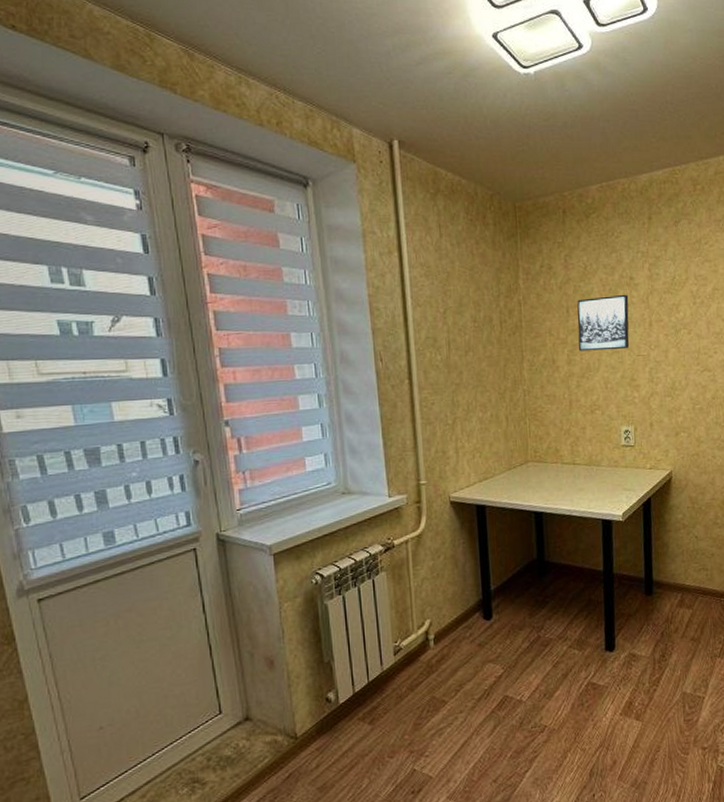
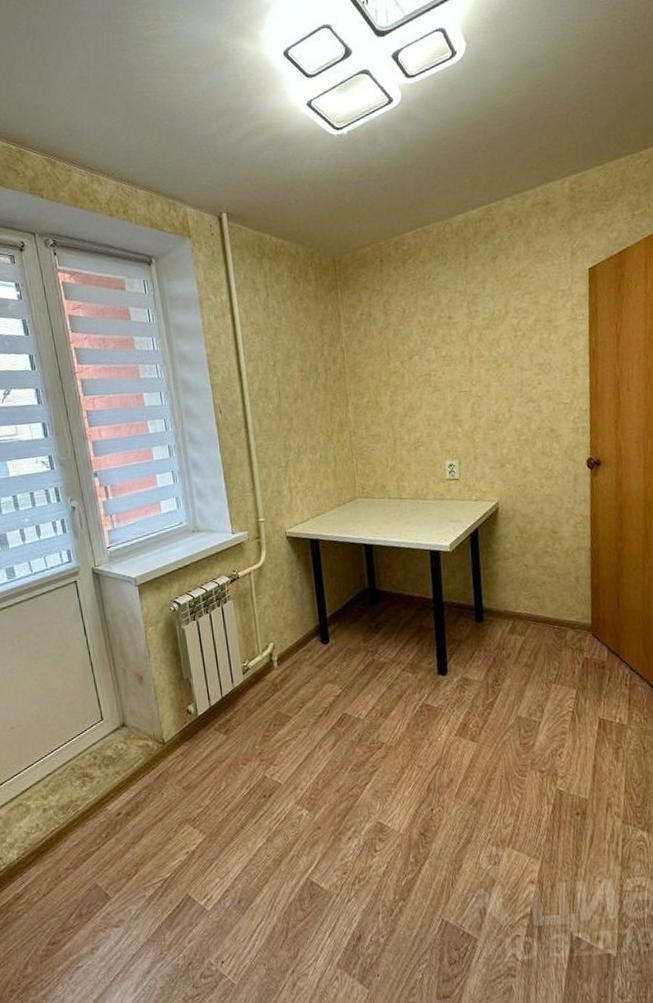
wall art: present [577,294,630,352] -> none [397,333,451,392]

